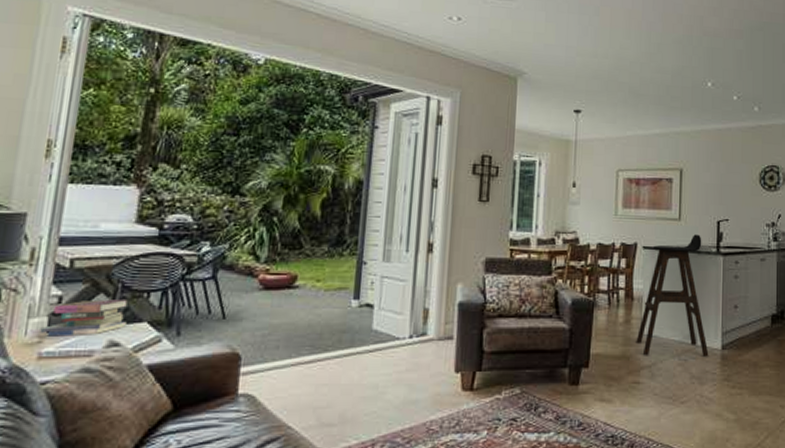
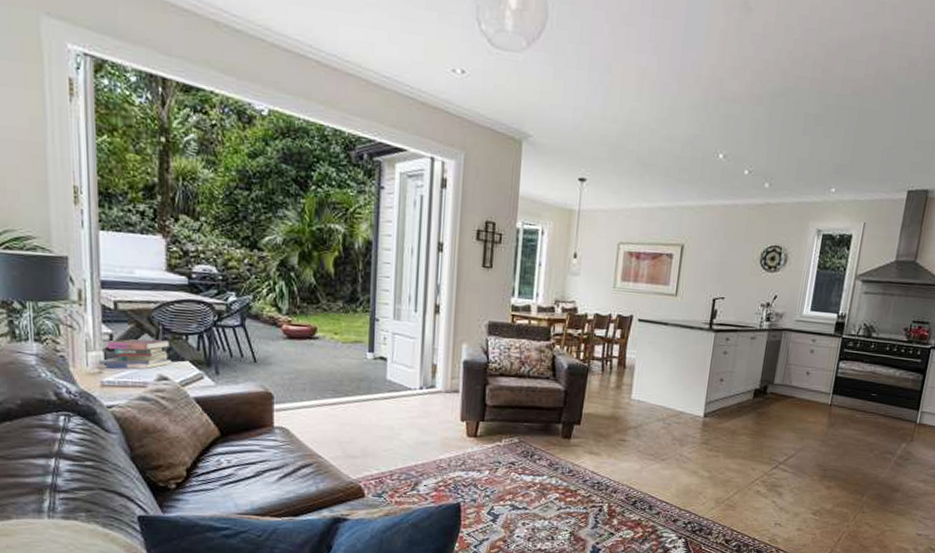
bar stool: present [636,234,709,357] -> none [625,310,696,423]

